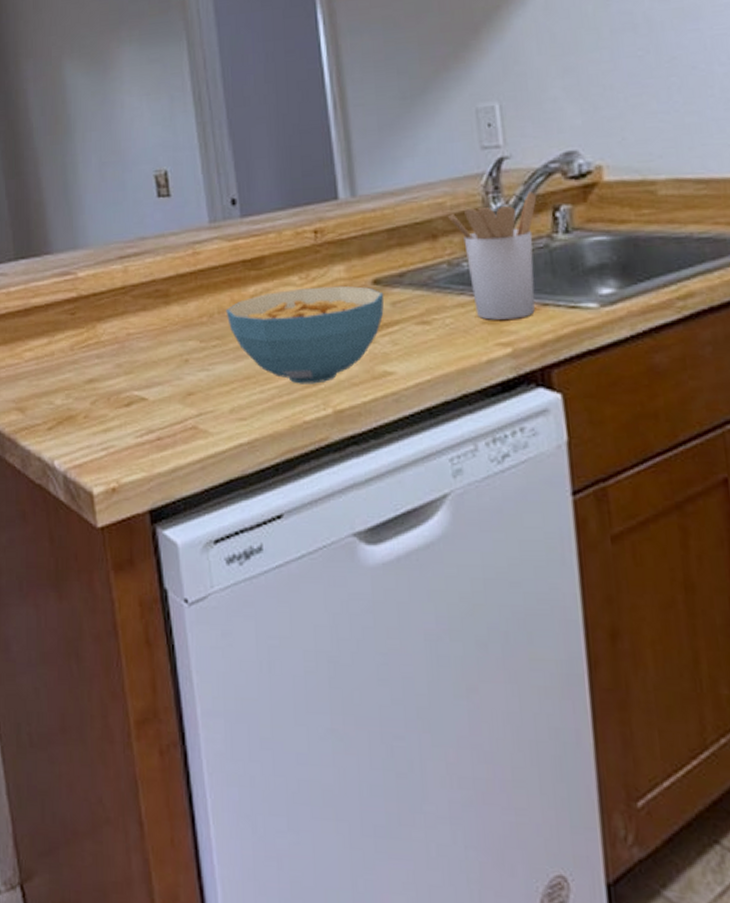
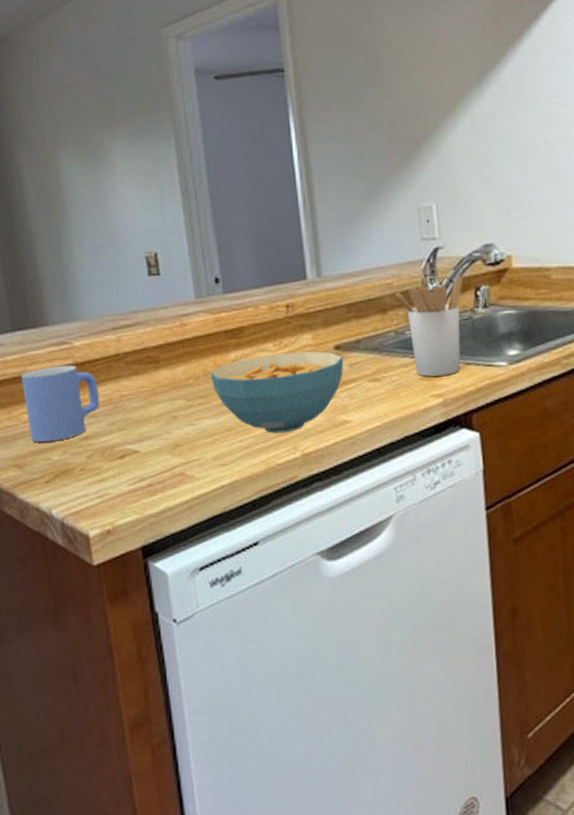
mug: none [23,298,105,384] -> present [21,365,100,443]

